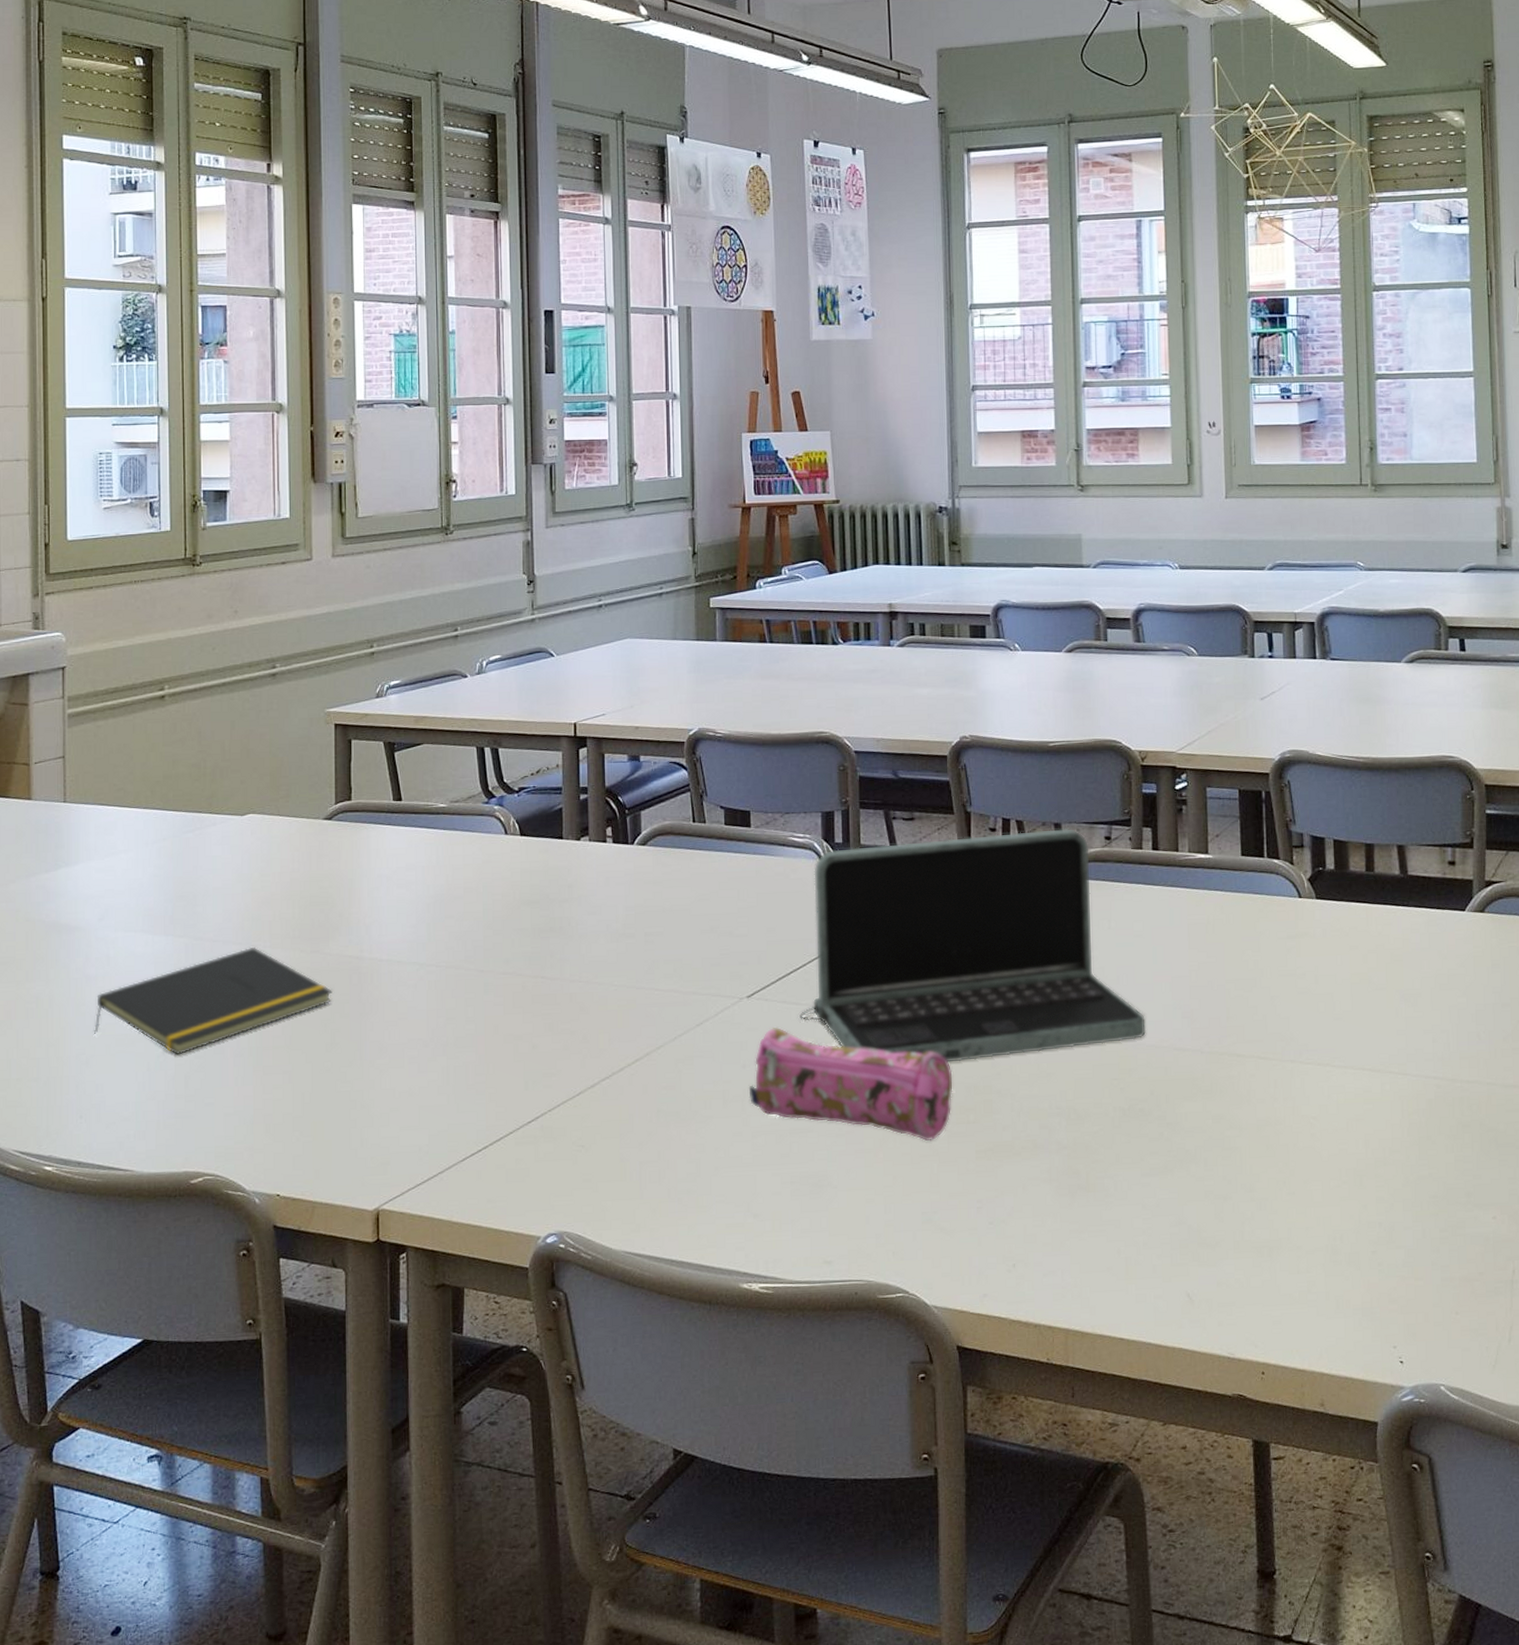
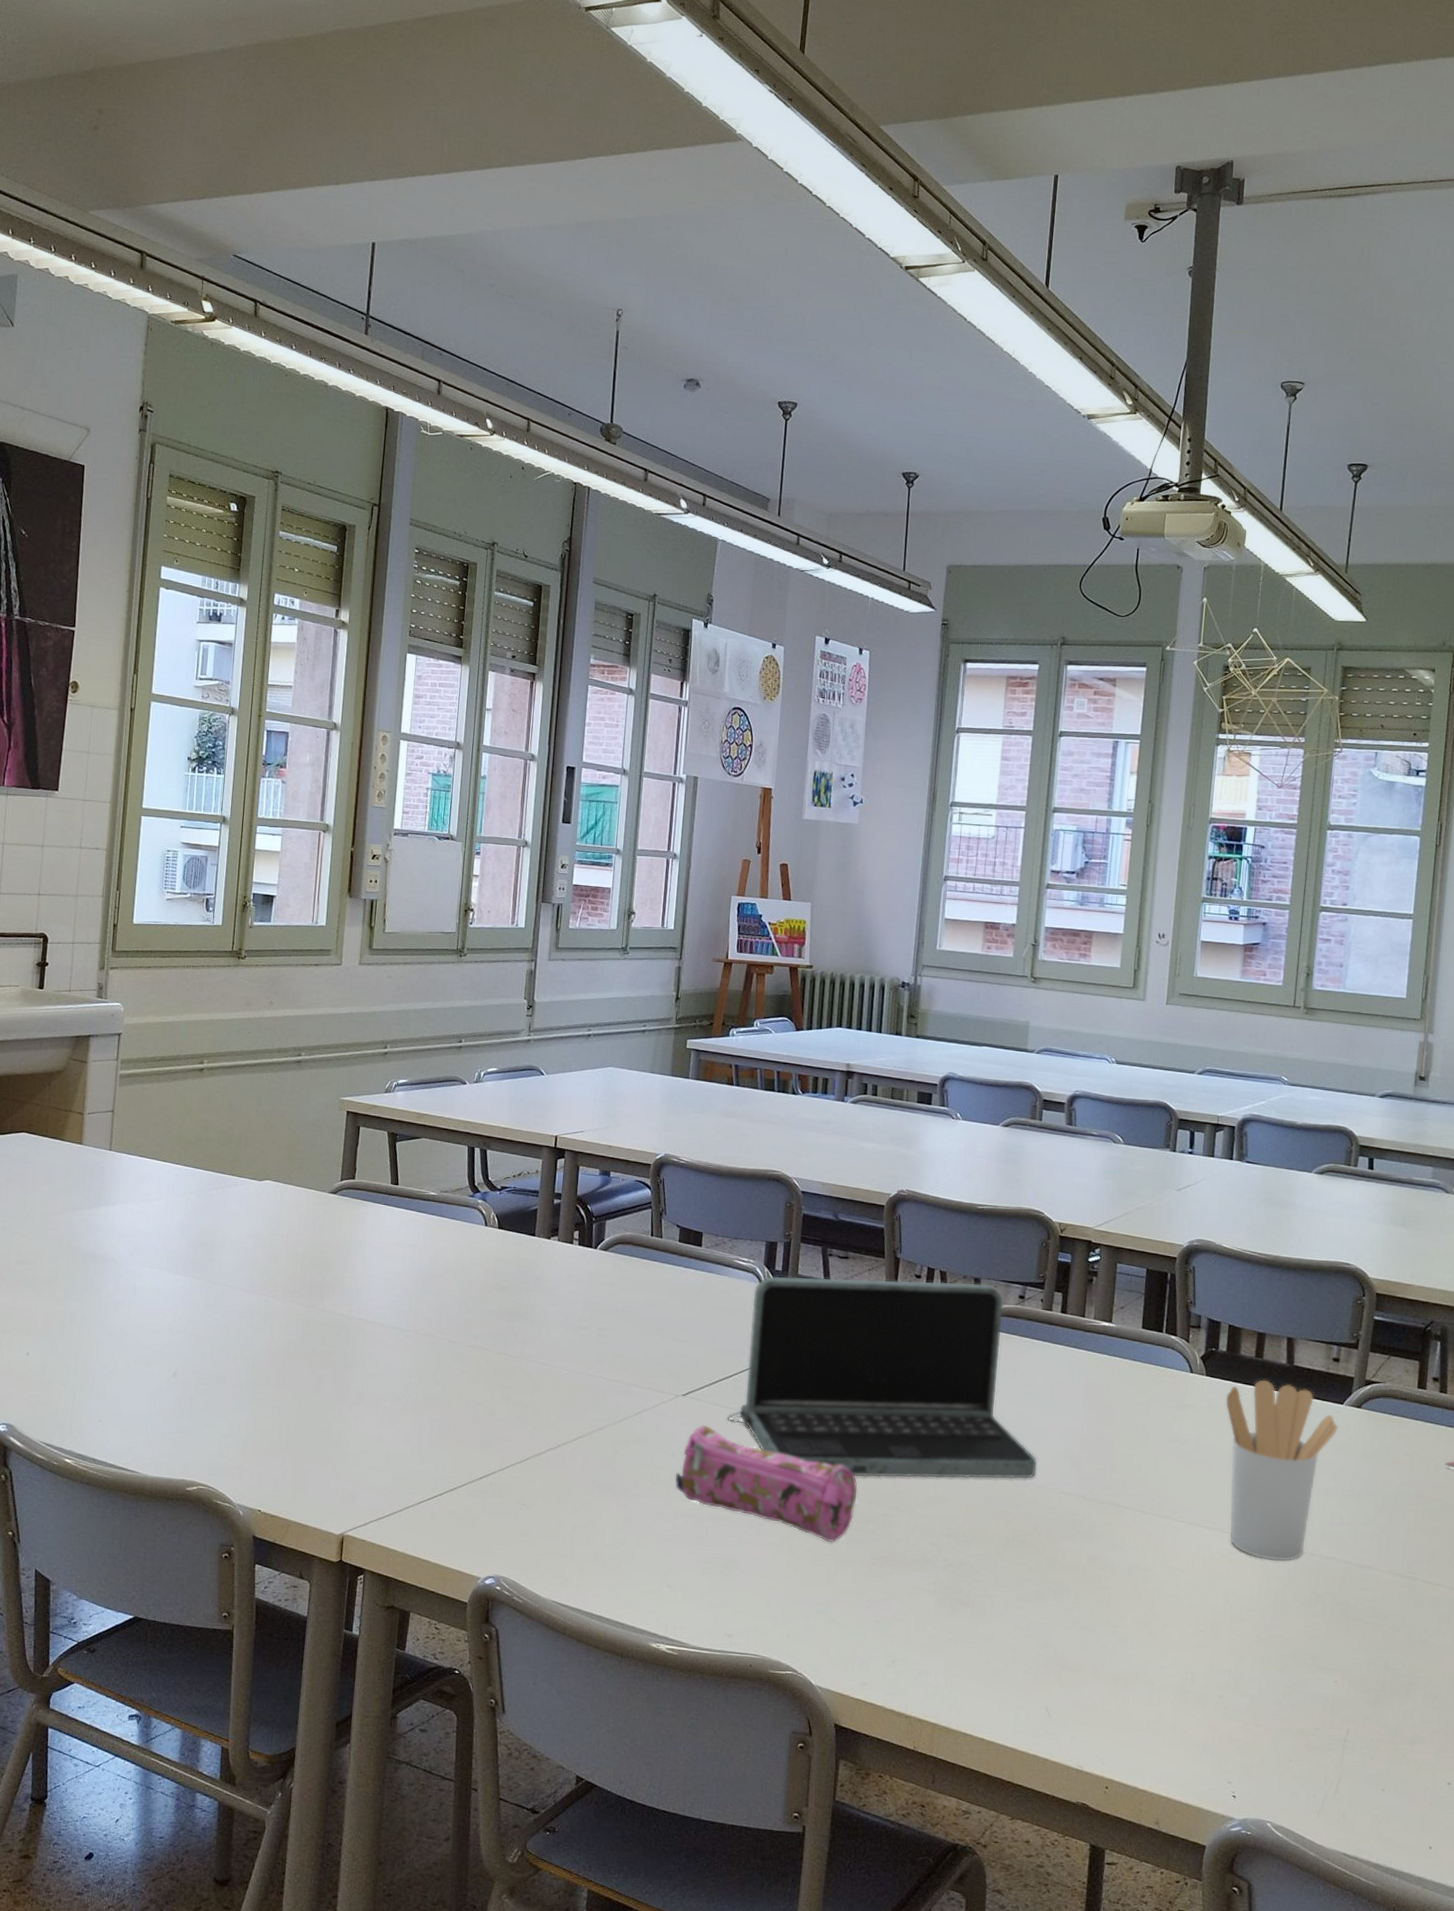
notepad: present [94,946,332,1056] -> none [117,1295,323,1380]
utensil holder: none [1339,894,1464,1094] -> present [1225,1379,1339,1562]

